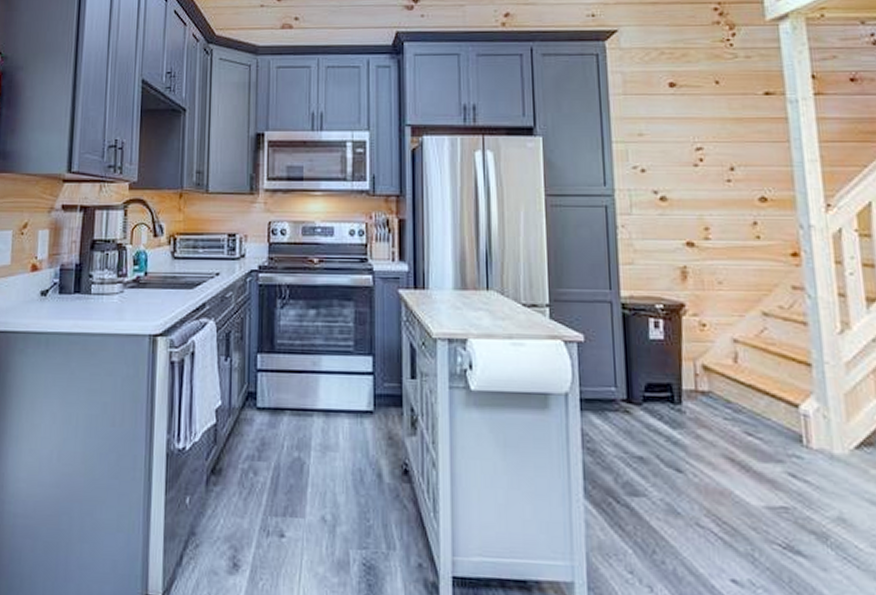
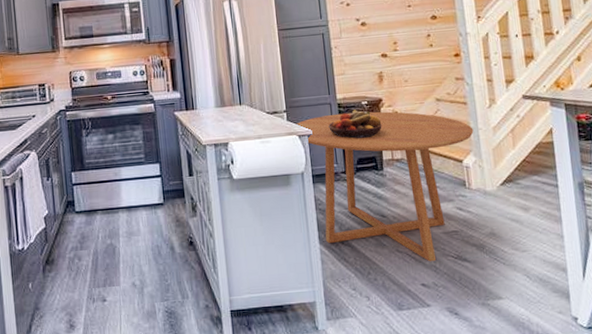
dining table: none [561,317,817,549] -> present [296,111,474,262]
fruit bowl: none [607,314,683,357] -> present [328,109,382,139]

